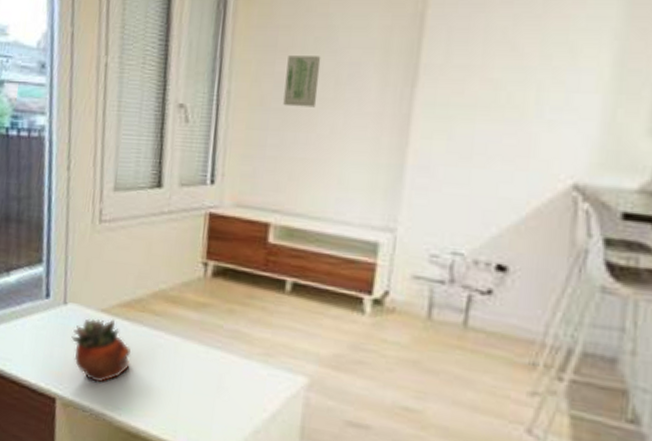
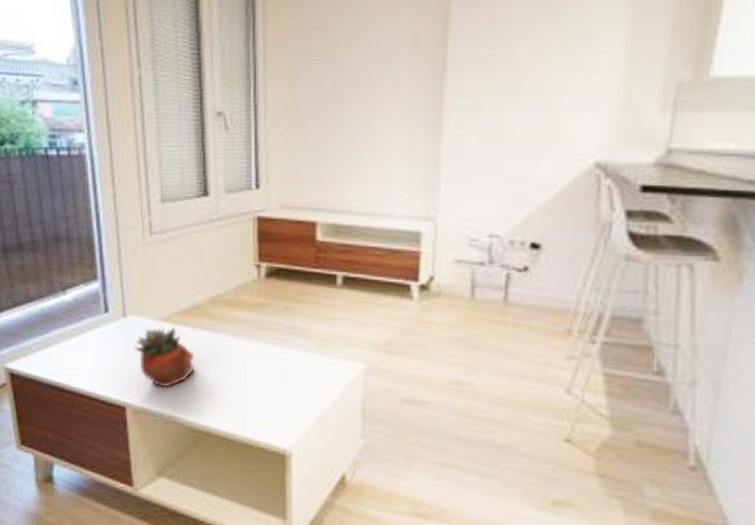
wall art: present [283,55,321,108] -> none [319,55,353,107]

